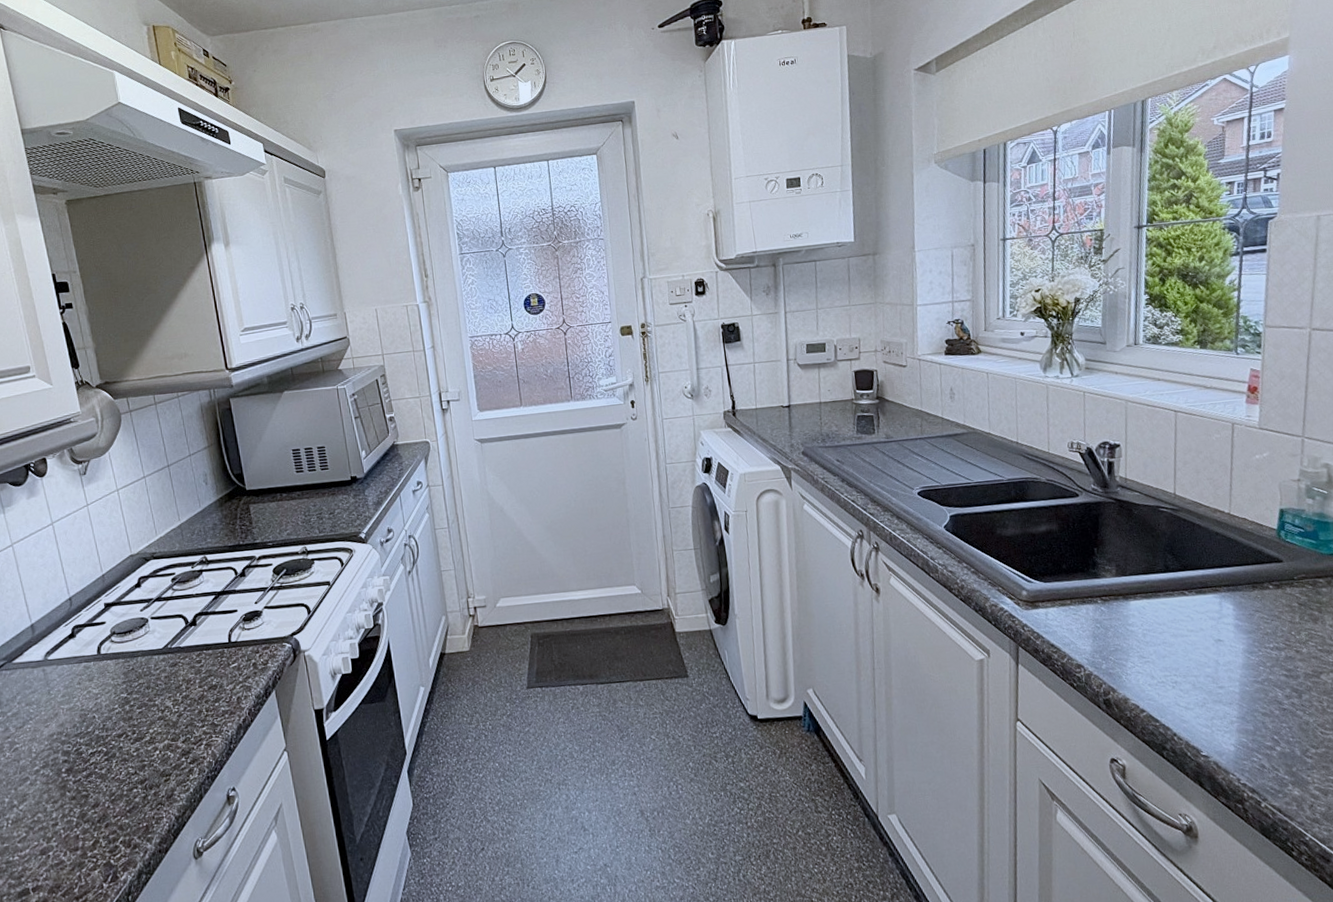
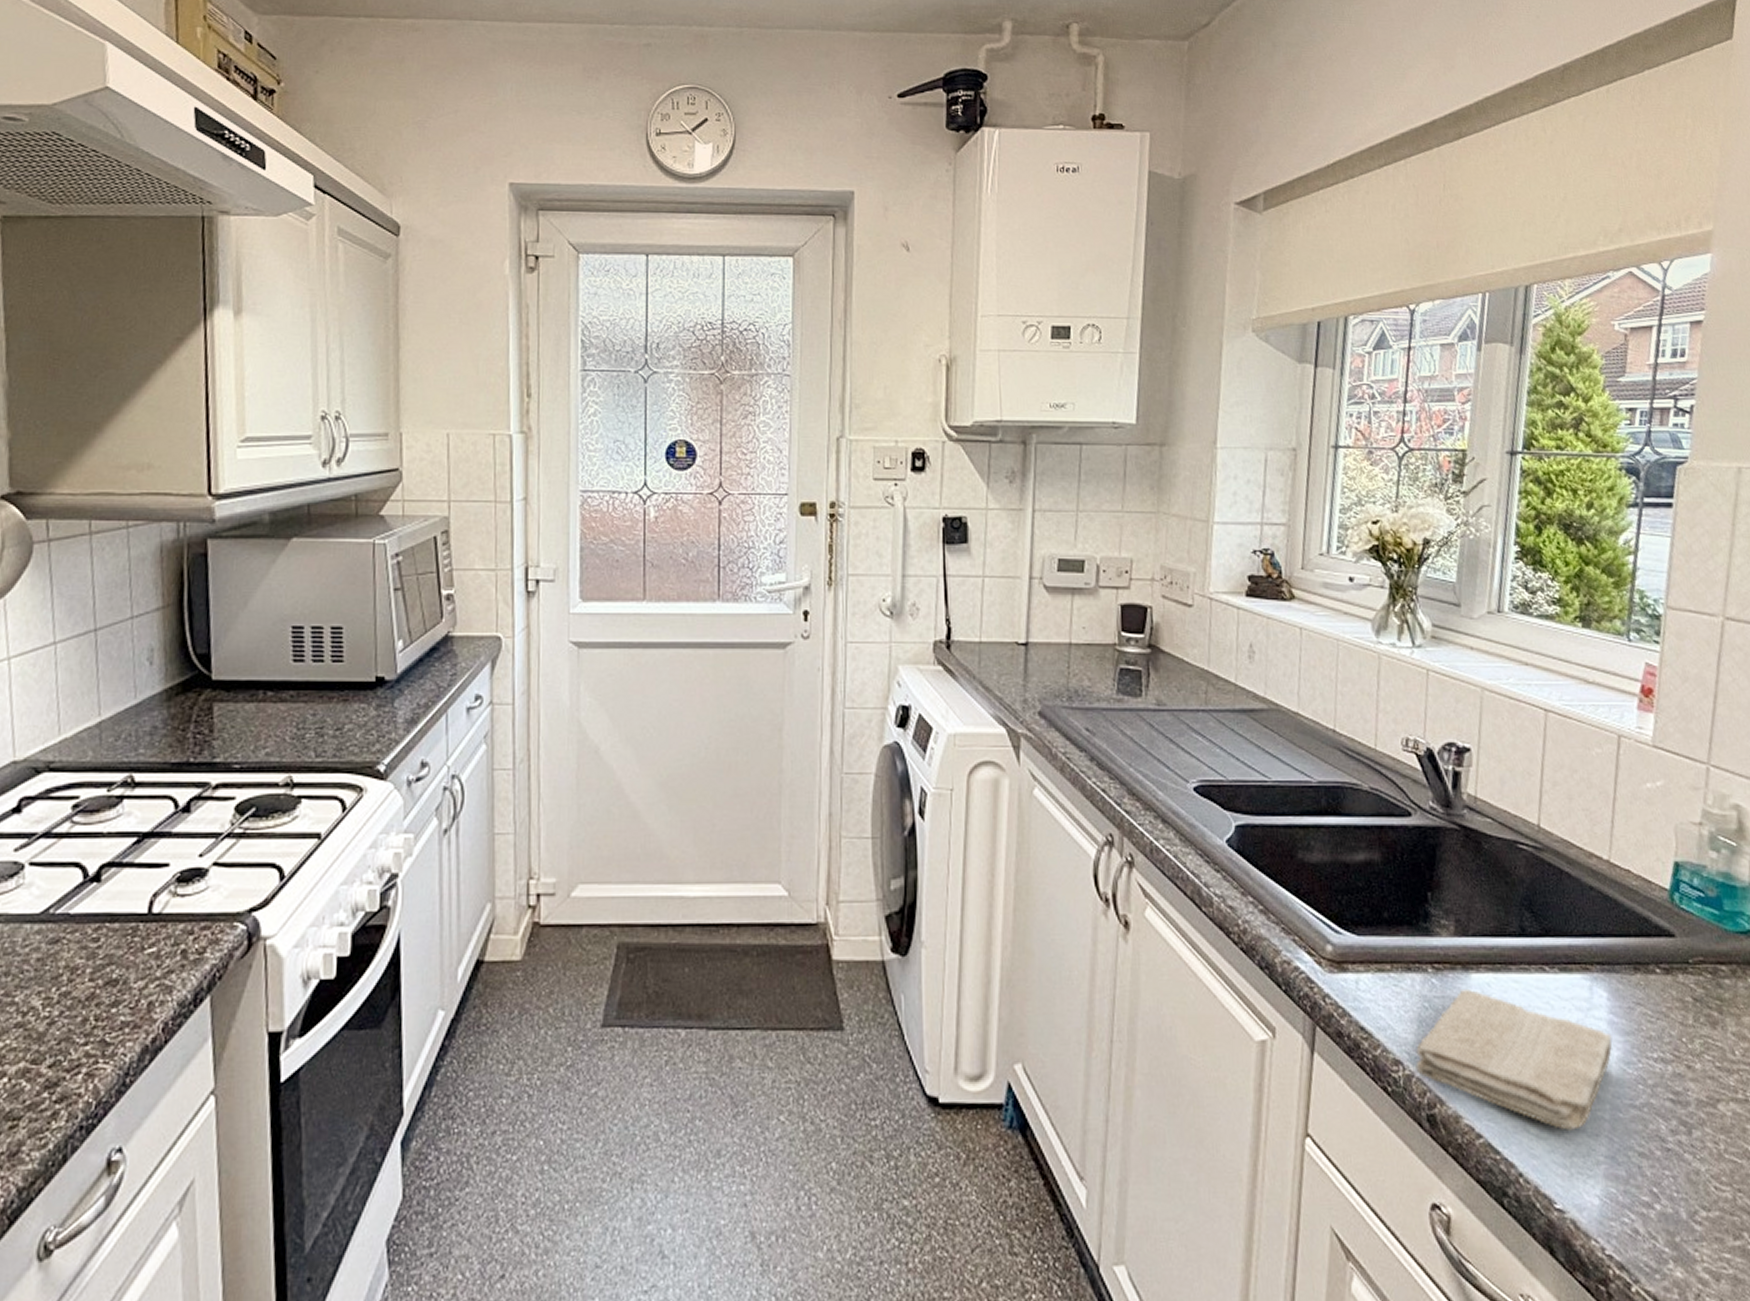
washcloth: none [1092,612,1239,702] -> present [1415,990,1613,1130]

